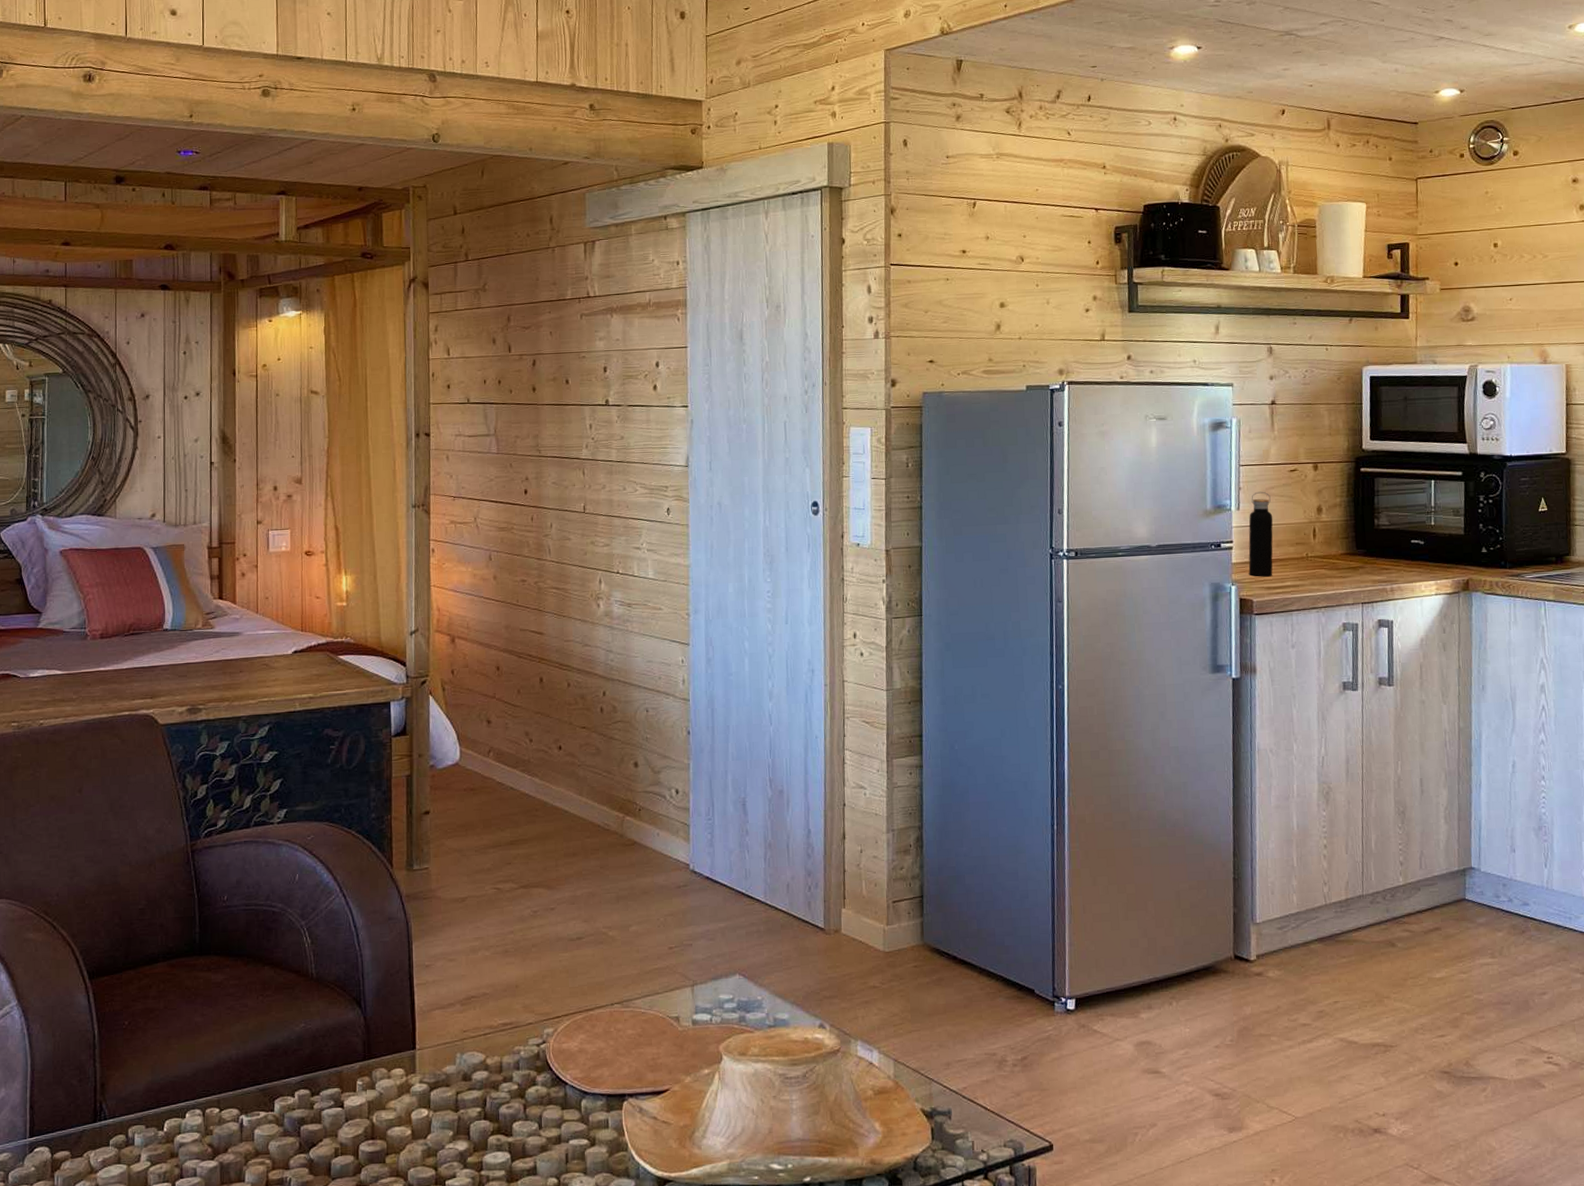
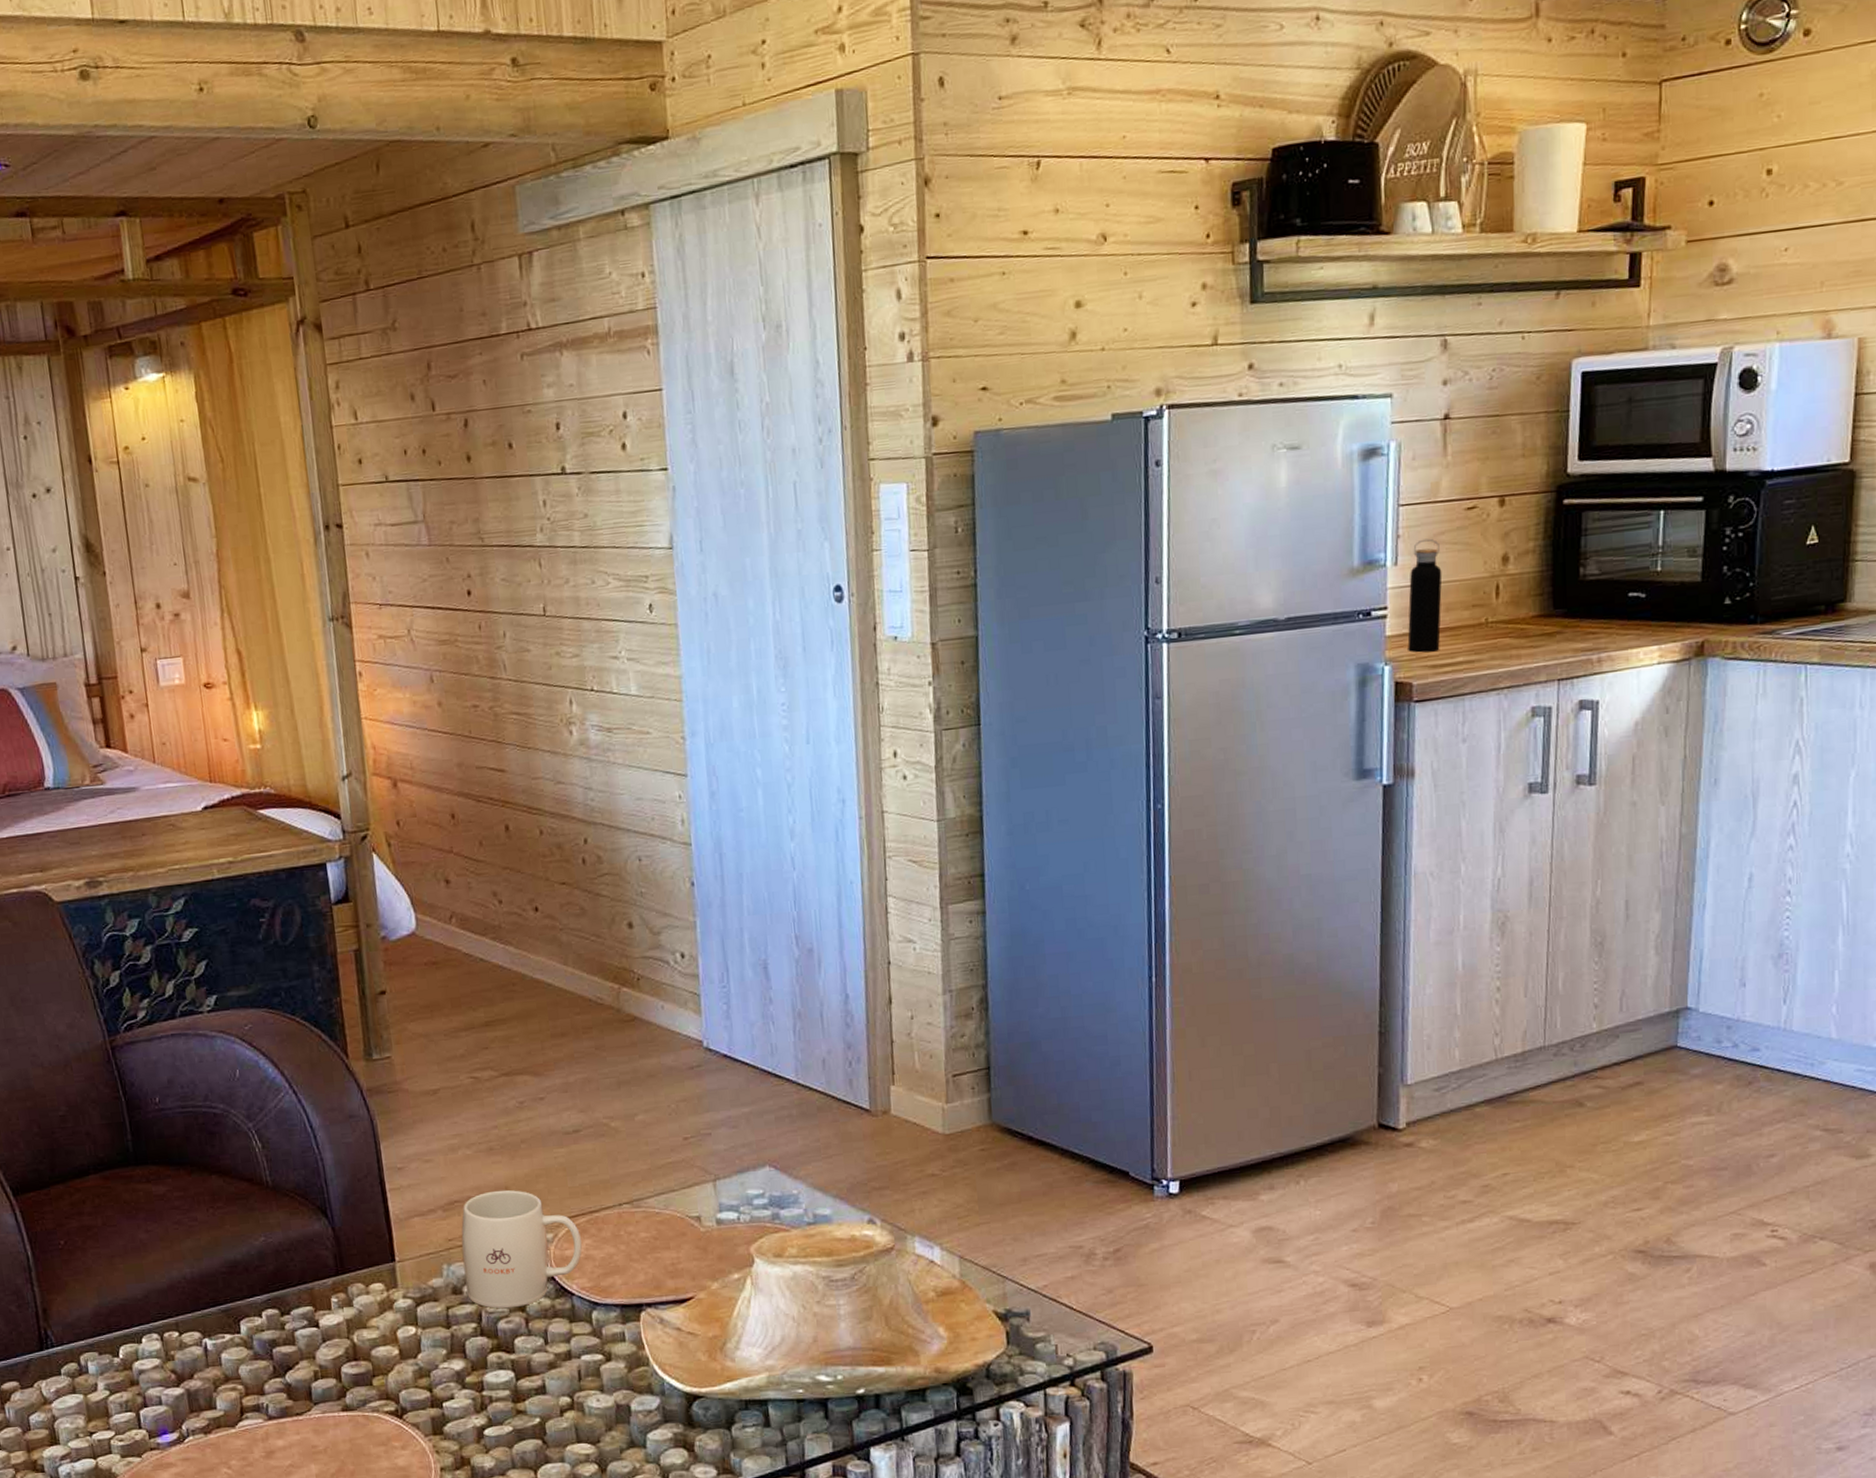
mug: none [474,988,578,1095] -> present [461,1189,583,1309]

